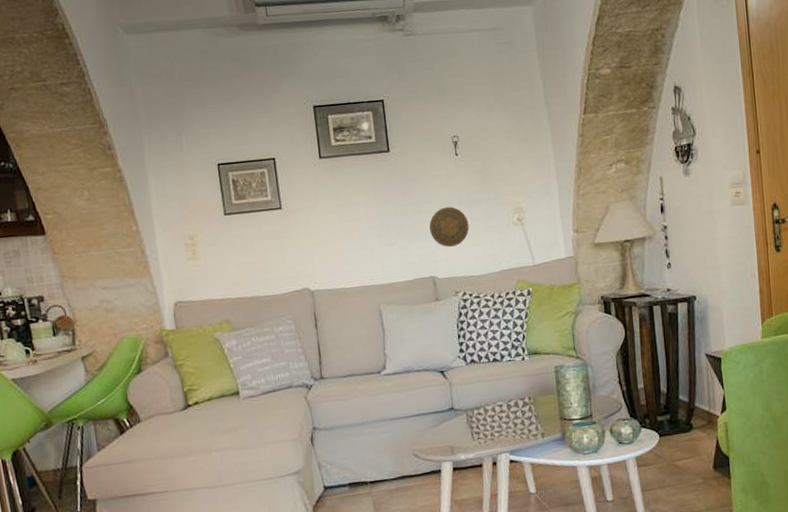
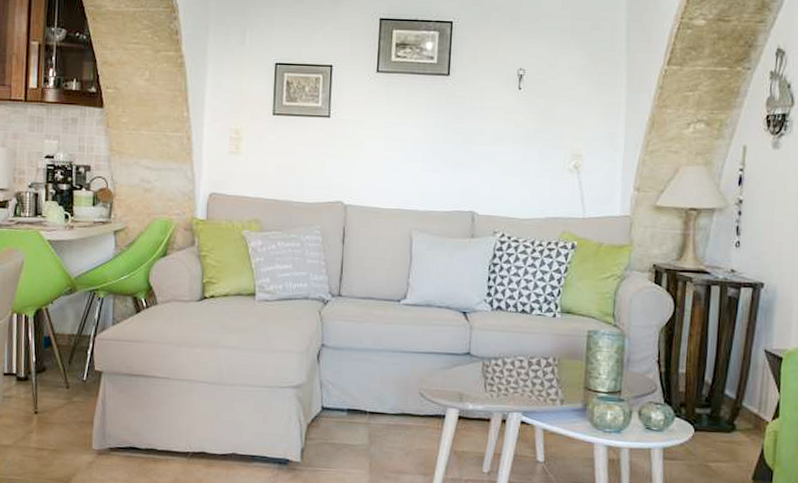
decorative plate: present [429,206,469,247] -> none [477,141,521,184]

